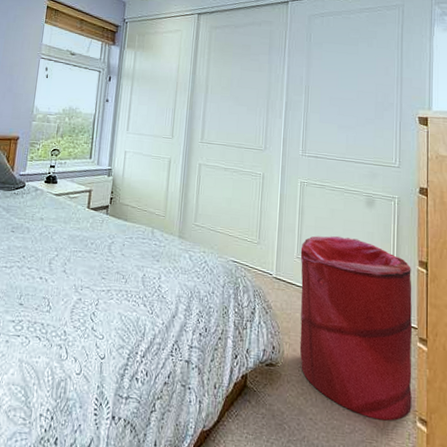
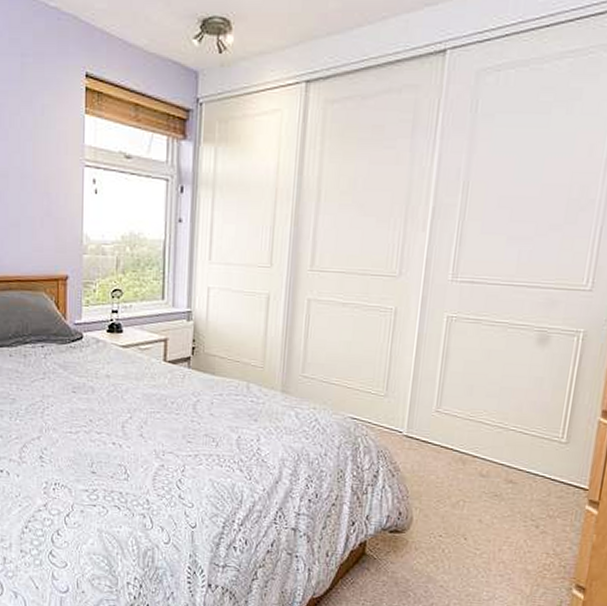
laundry hamper: present [299,235,413,421] -> none [432,383,590,588]

